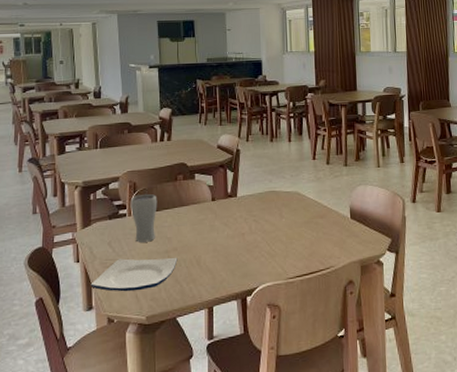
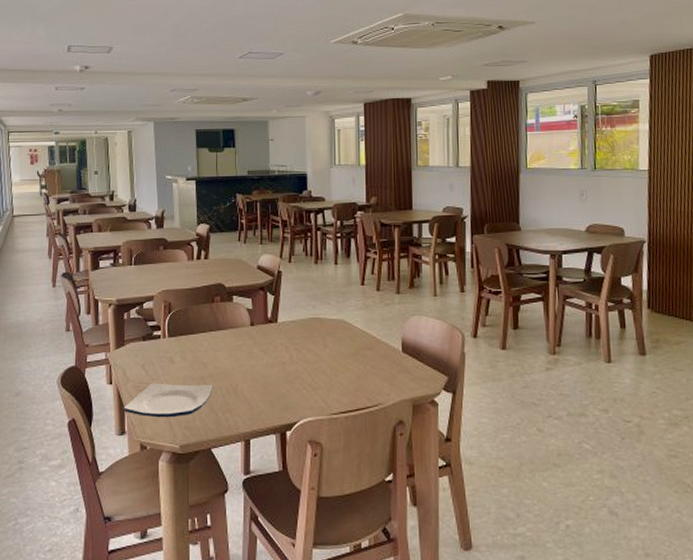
drinking glass: present [130,193,157,243] -> none [165,315,193,367]

